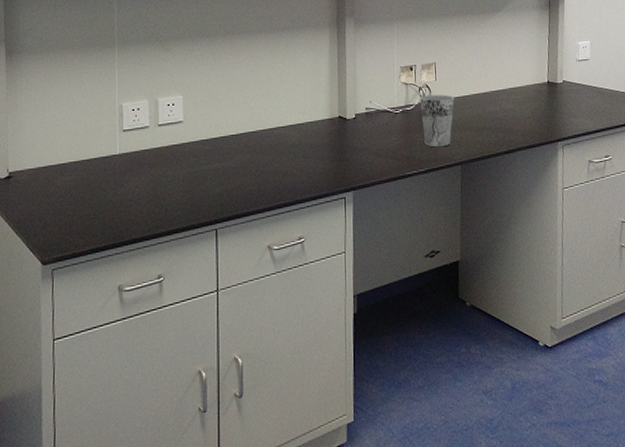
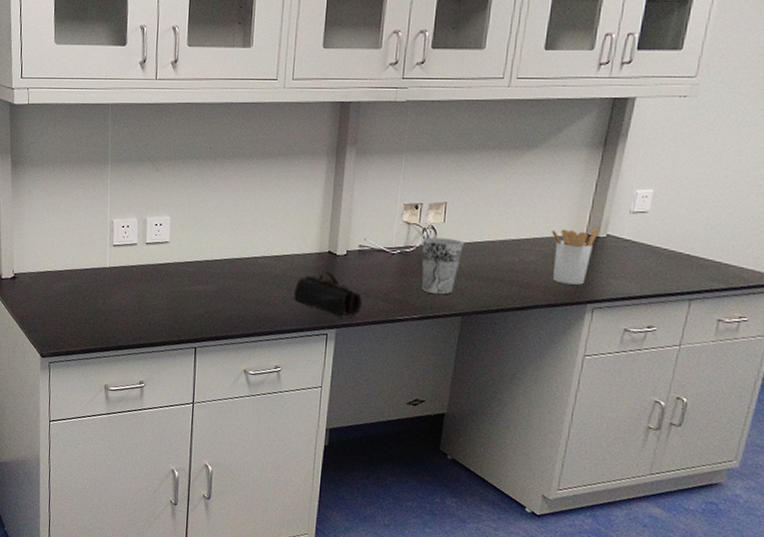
pencil case: none [311,135,374,180] -> present [294,270,362,318]
utensil holder: none [521,74,558,126] -> present [550,226,601,285]

